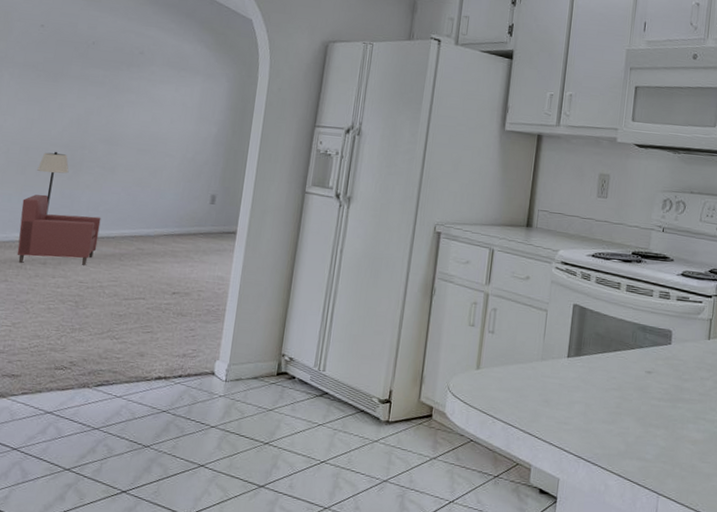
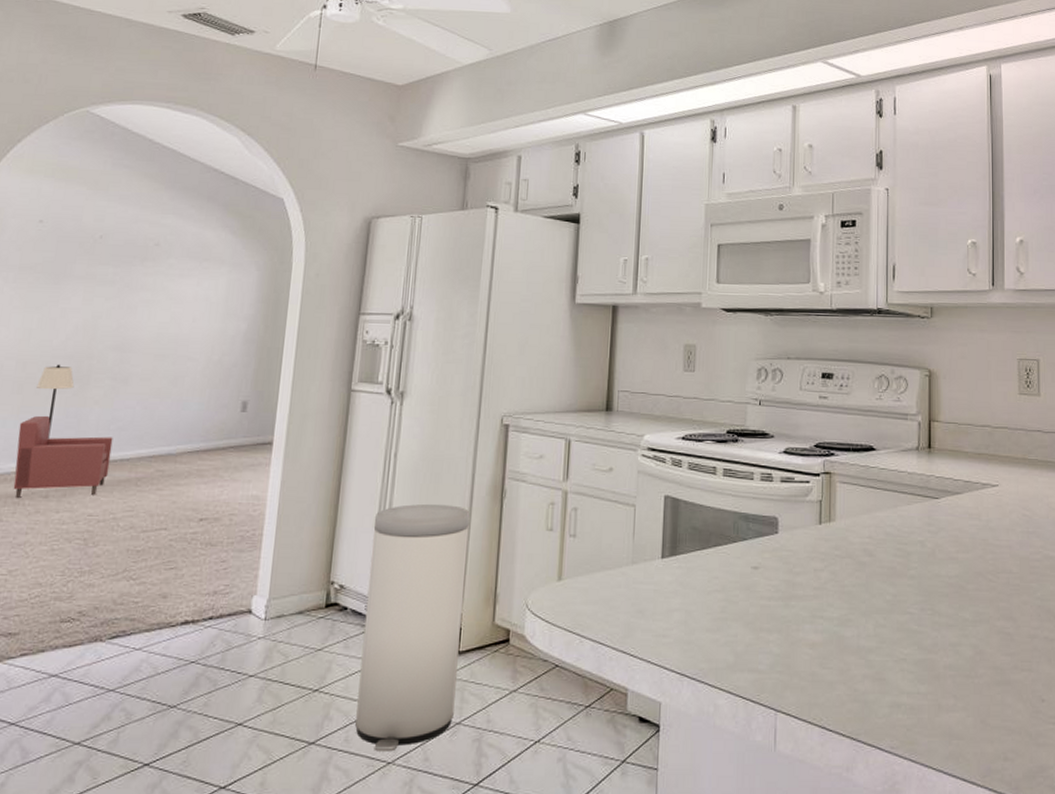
pedal bin: none [298,294,404,499] -> present [355,504,470,752]

